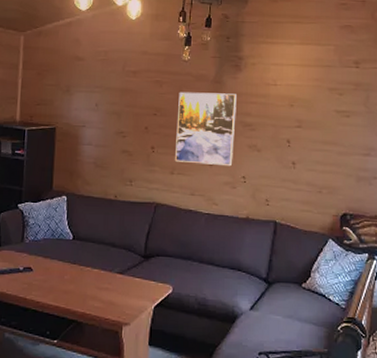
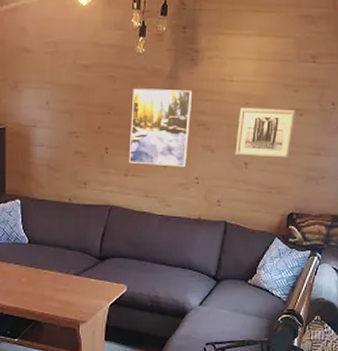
wall art: none [282,109,342,160] -> present [235,107,296,160]

